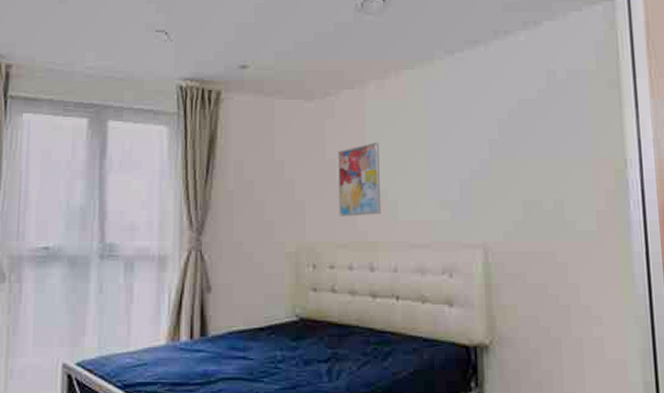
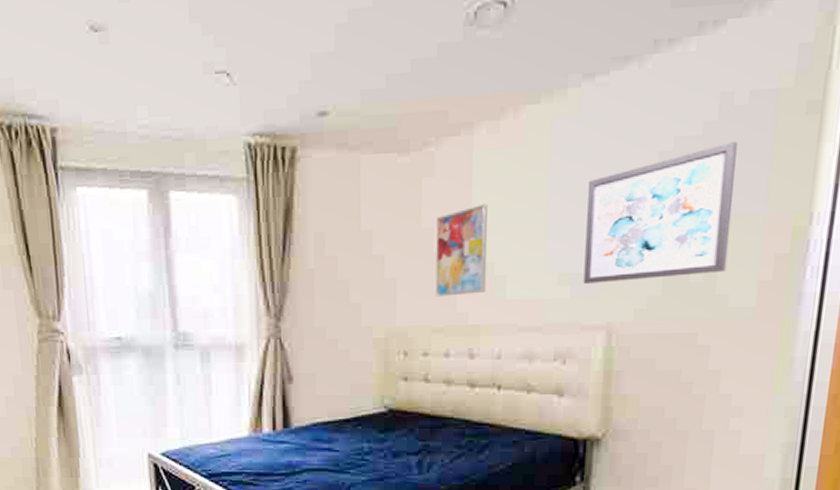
wall art: none [456,105,570,209] -> present [583,142,737,283]

